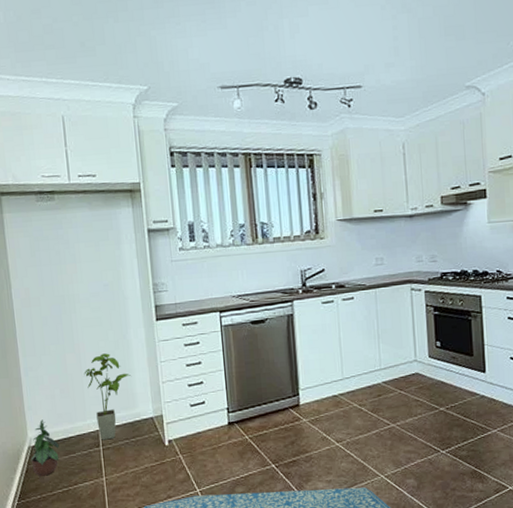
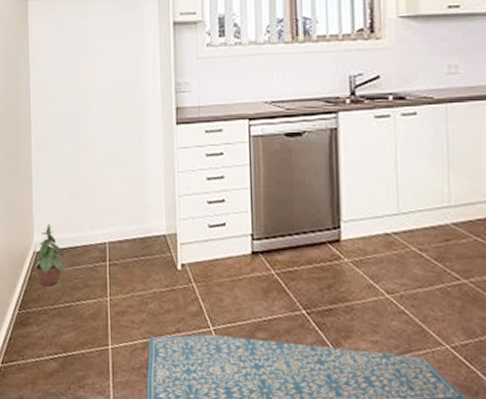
house plant: present [84,353,131,440] -> none [95,157,145,255]

